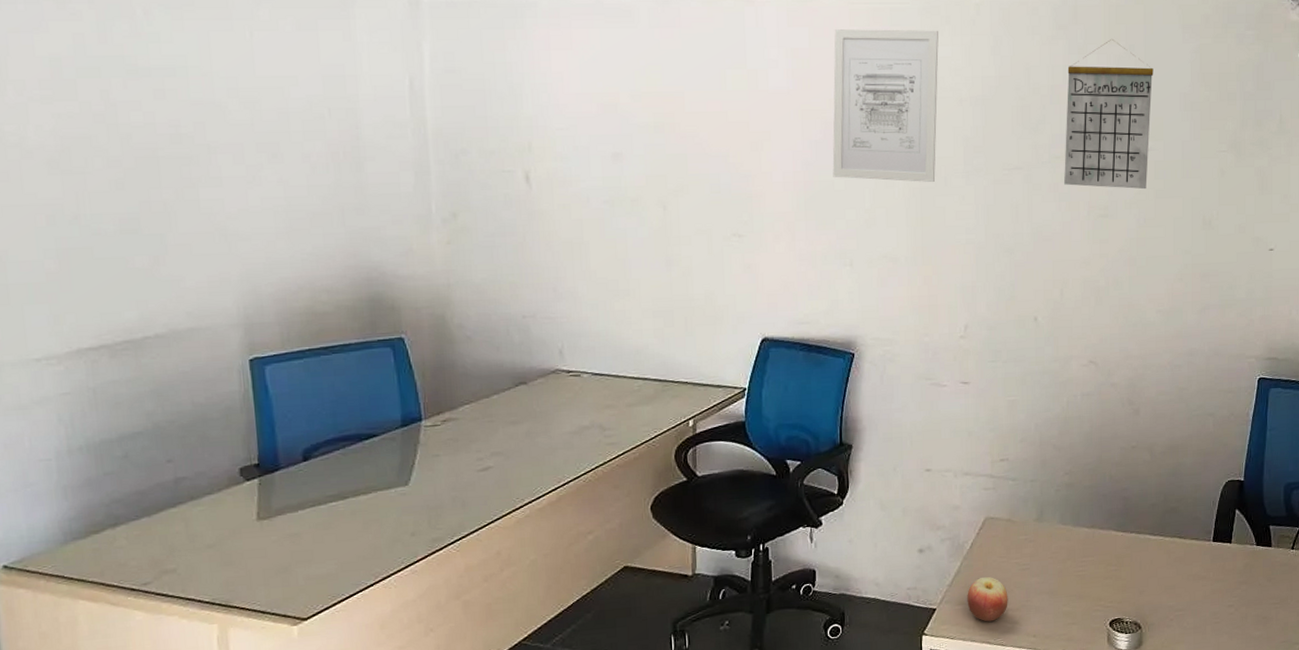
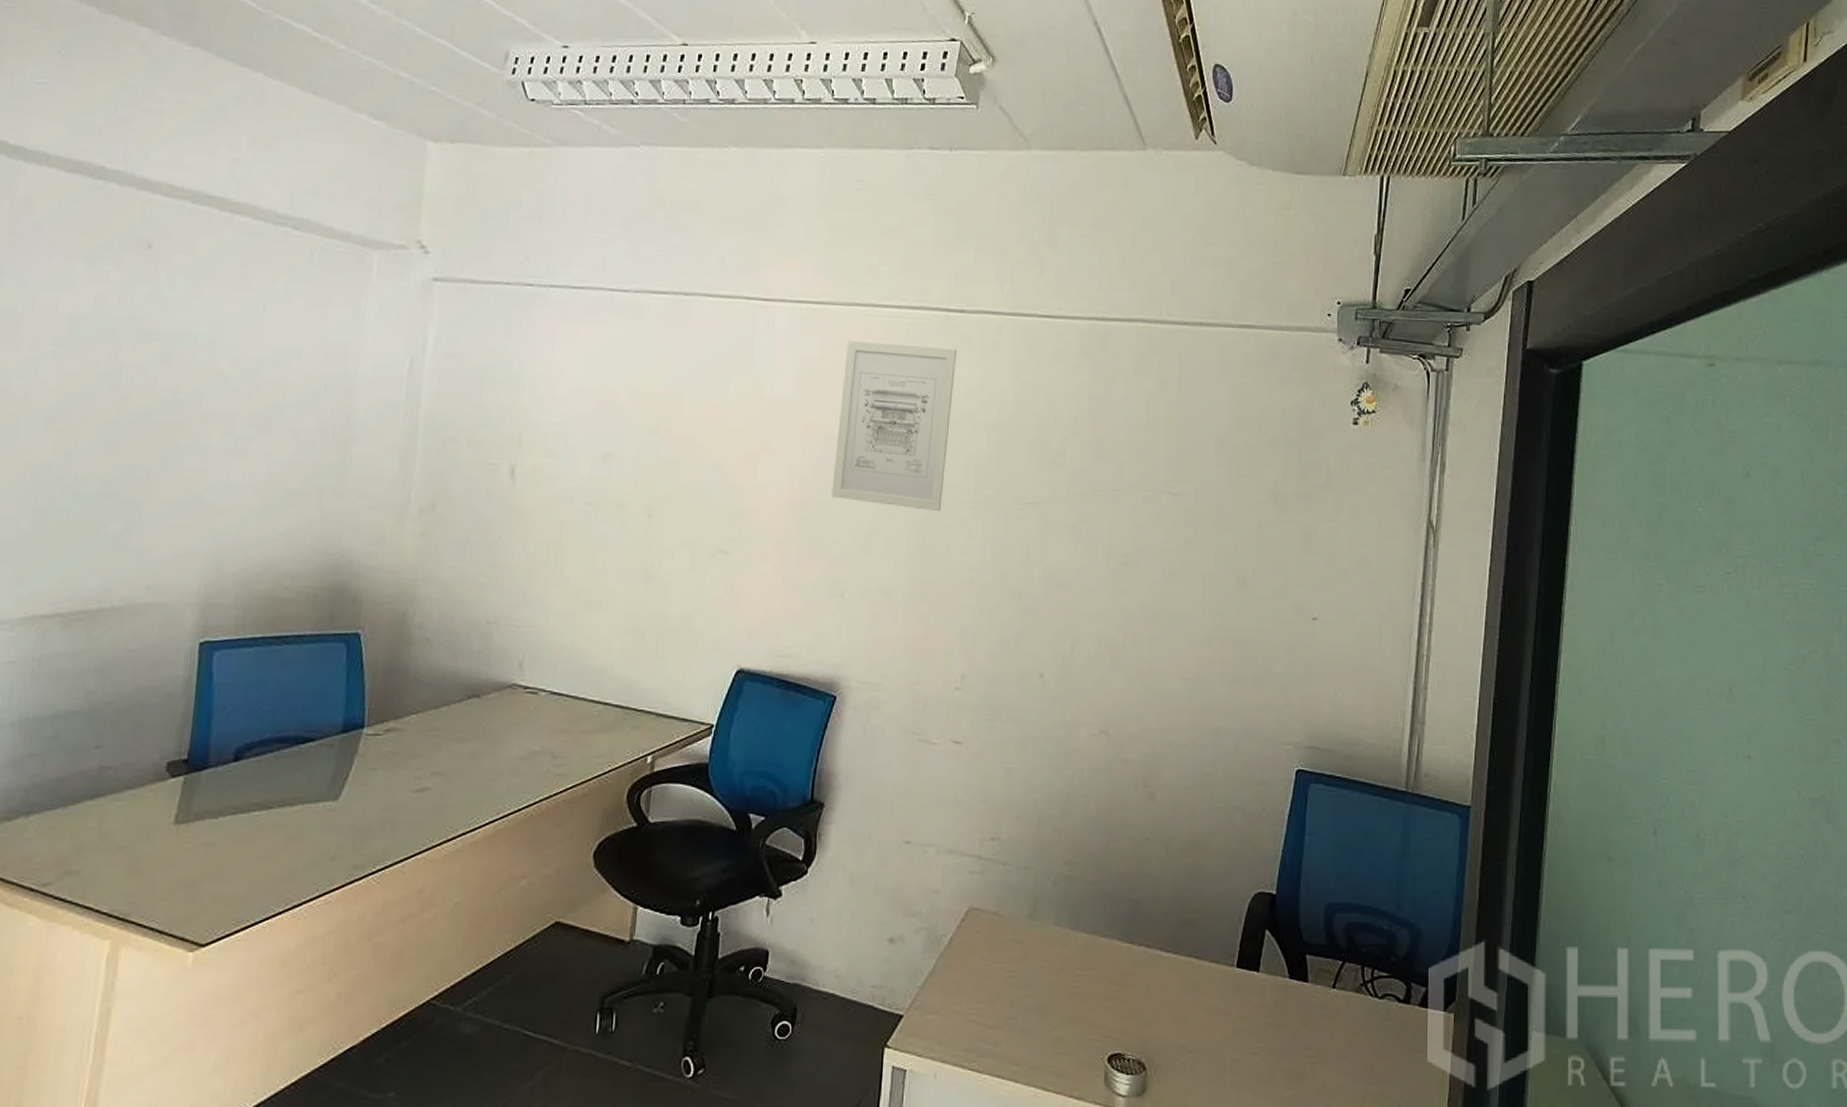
apple: present [967,576,1008,622] -> none [940,981,989,1039]
calendar: present [1064,39,1154,190] -> none [1082,372,1187,538]

